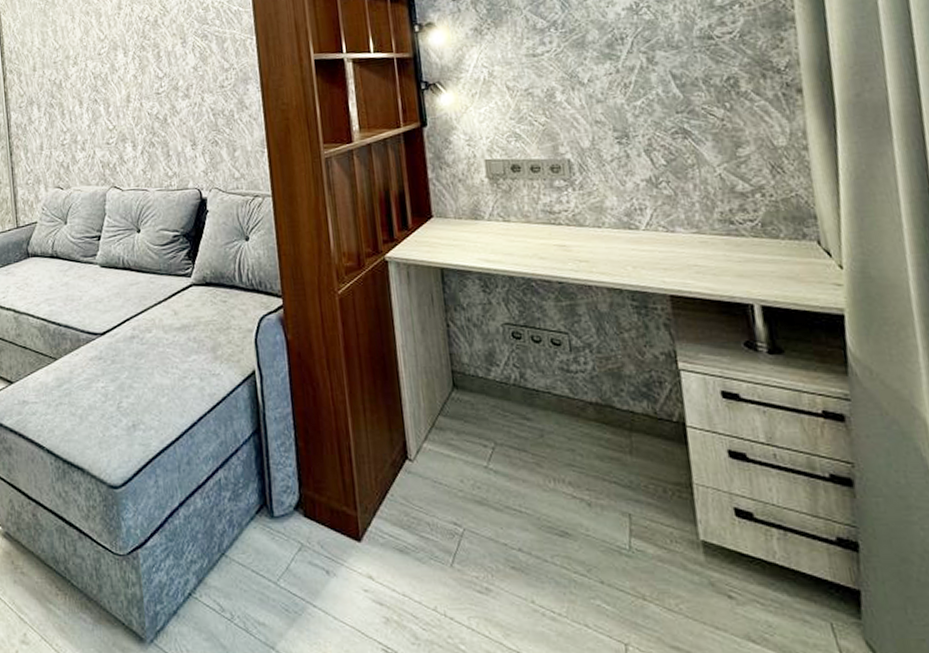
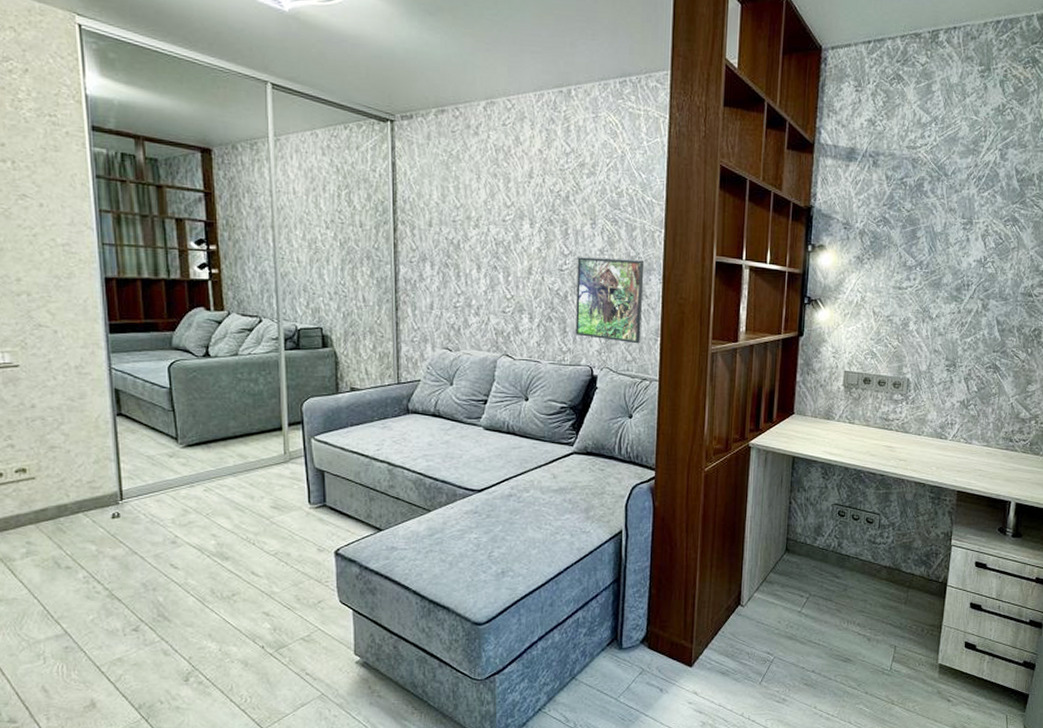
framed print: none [172,71,247,159] -> present [575,257,645,344]

